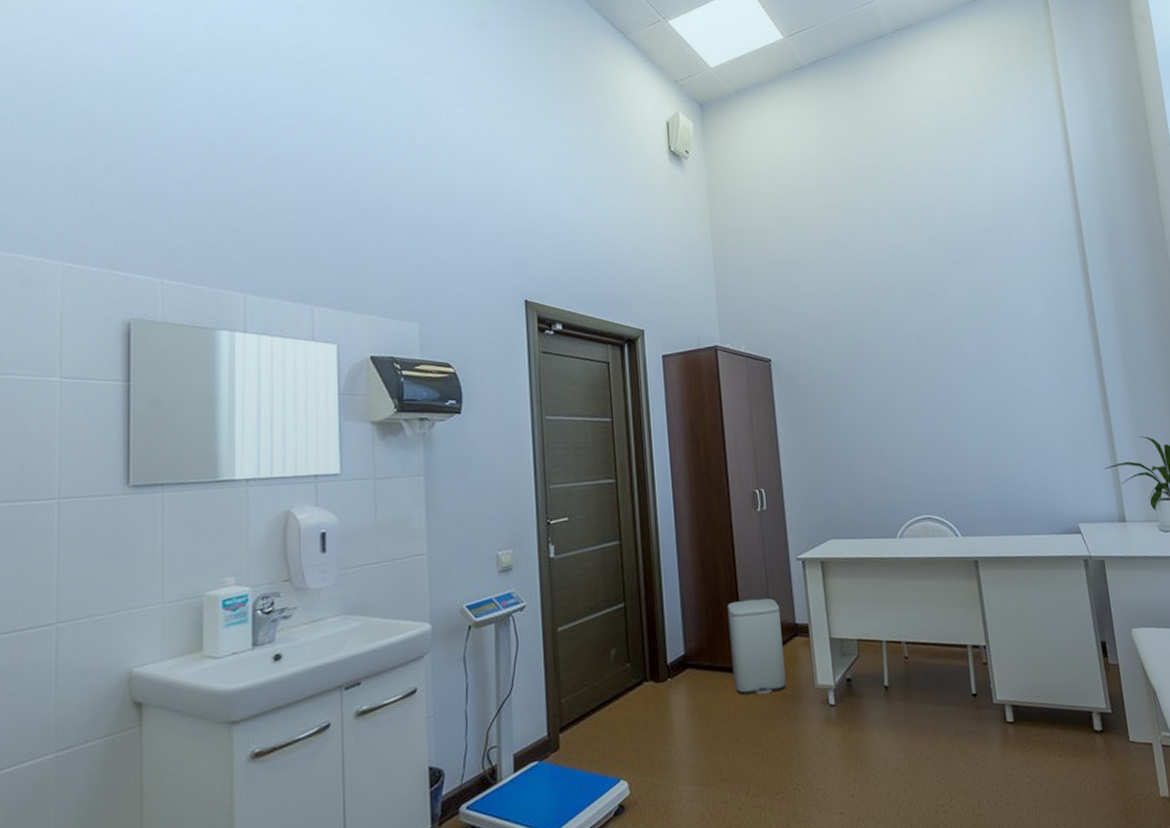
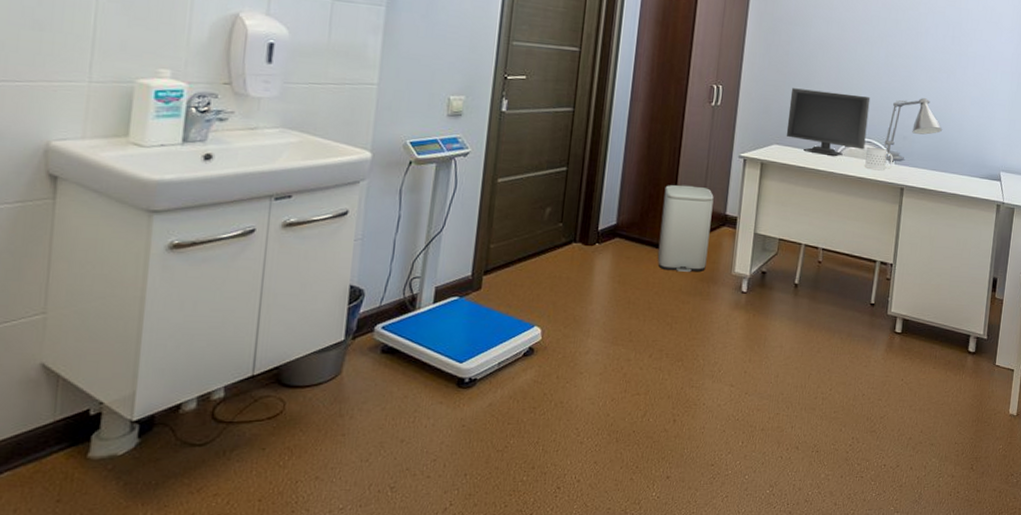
computer monitor: none [835,471,926,541] -> present [786,88,871,157]
mug: none [927,522,960,548] -> present [865,146,894,171]
desk lamp: none [945,461,1004,534] -> present [884,98,943,162]

